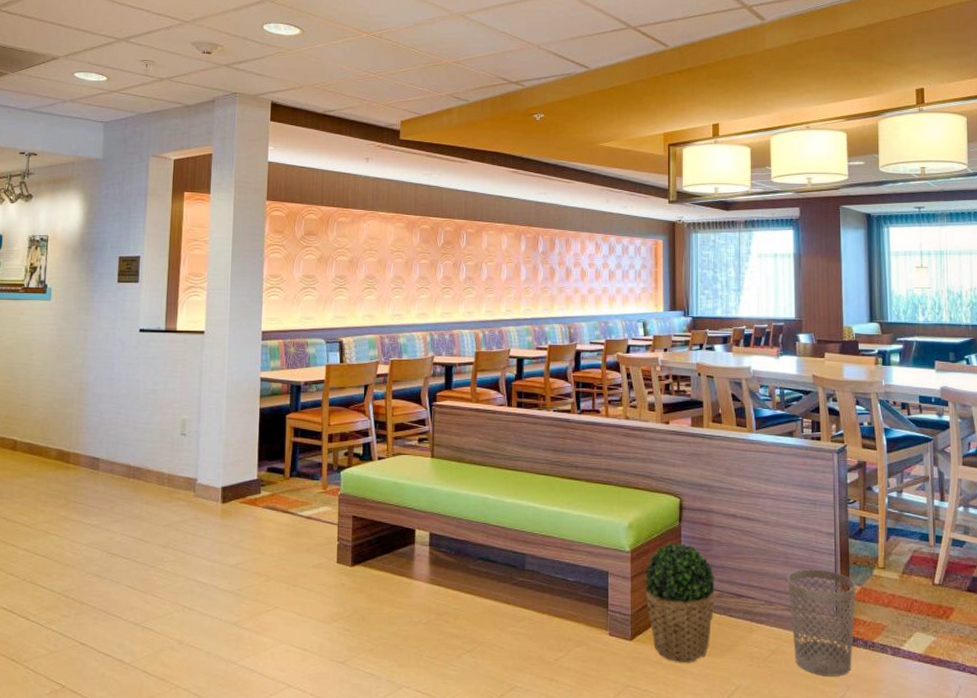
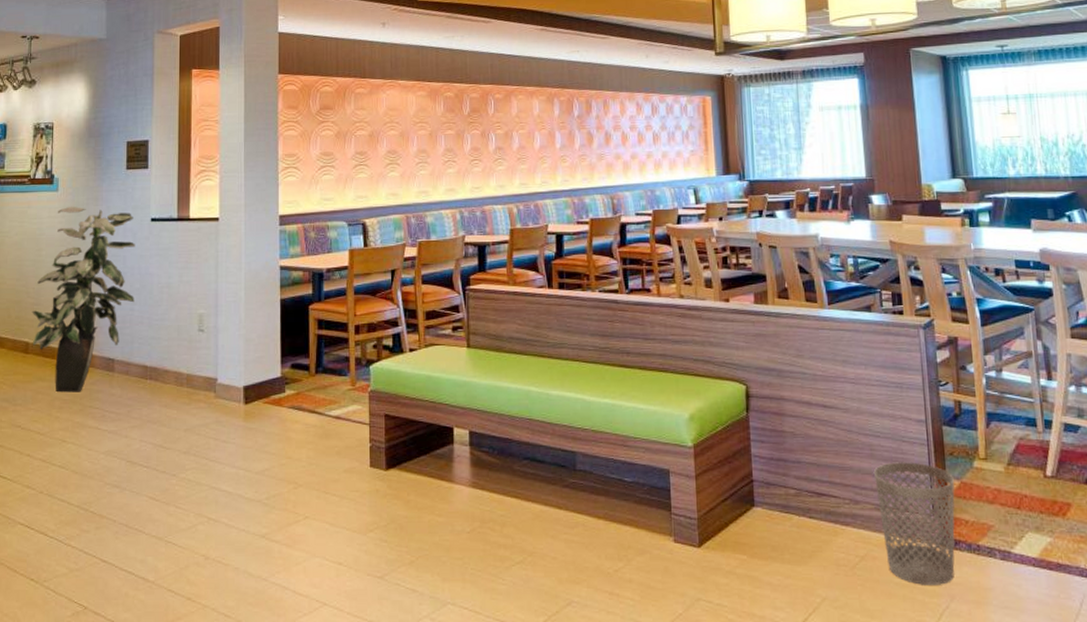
indoor plant: none [21,315,124,488] -> present [32,207,135,393]
potted plant: present [644,543,715,663] -> none [709,436,792,573]

